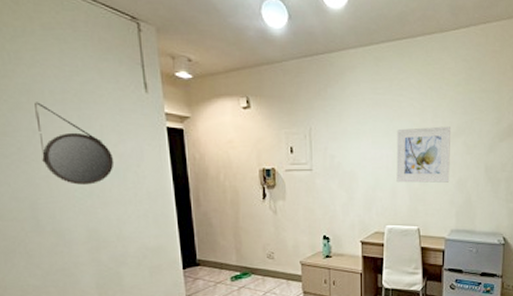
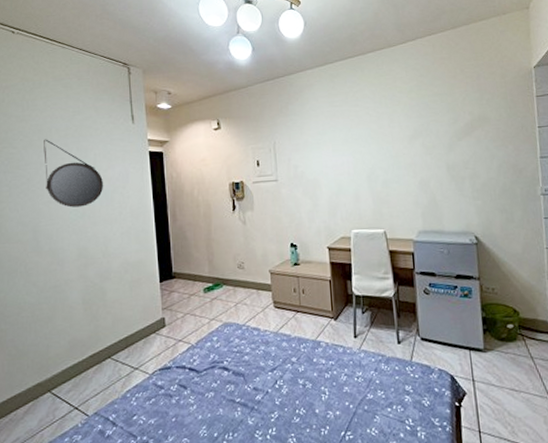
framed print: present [396,126,452,183] -> none [355,130,412,187]

